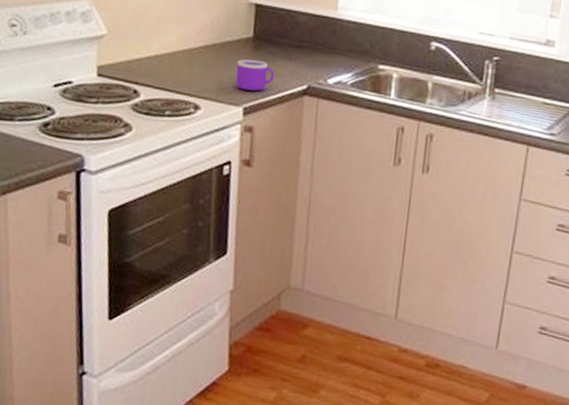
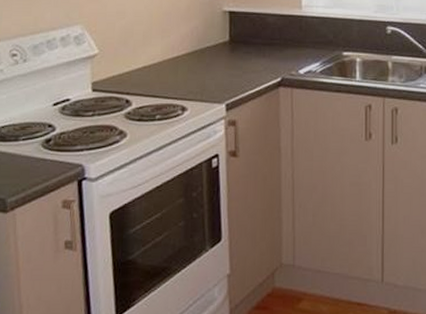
mug: present [235,59,275,92] -> none [216,60,252,88]

